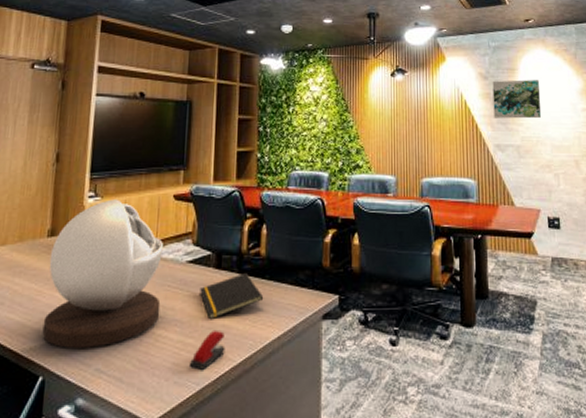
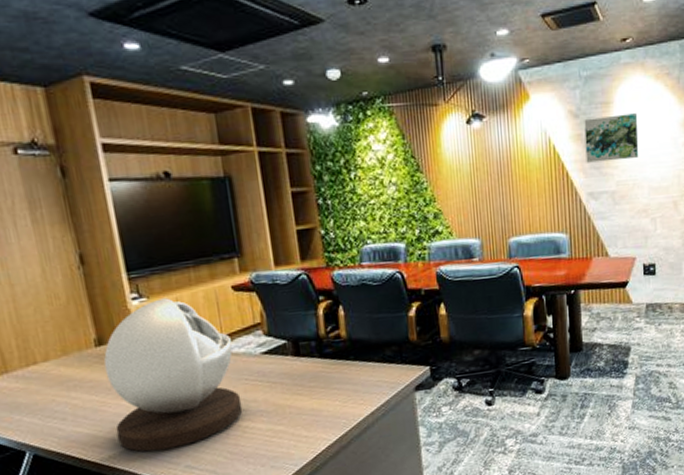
stapler: present [190,329,225,370] -> none [284,414,319,453]
notepad: present [200,273,263,320] -> none [281,357,350,406]

